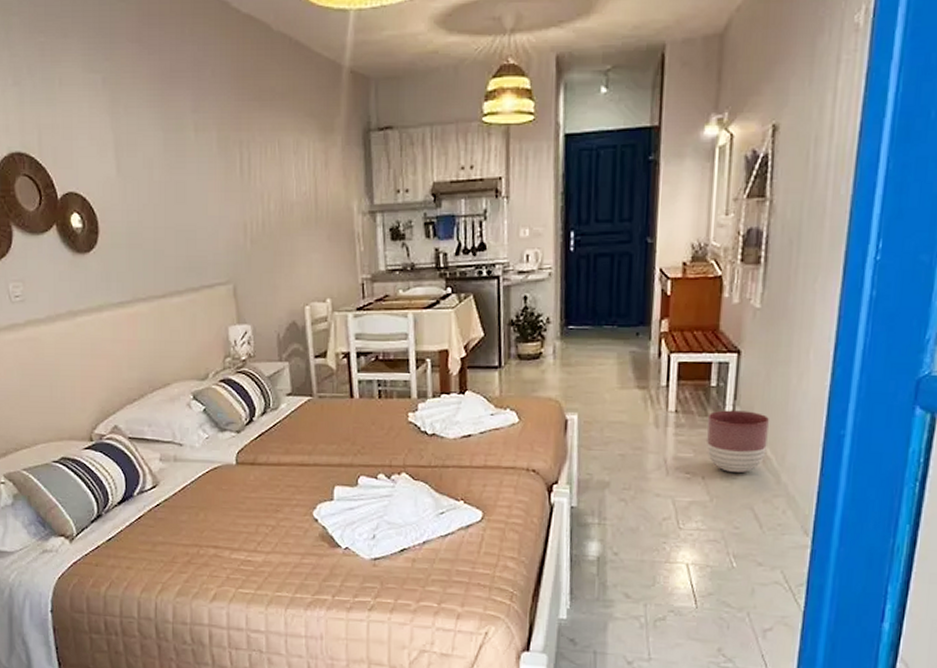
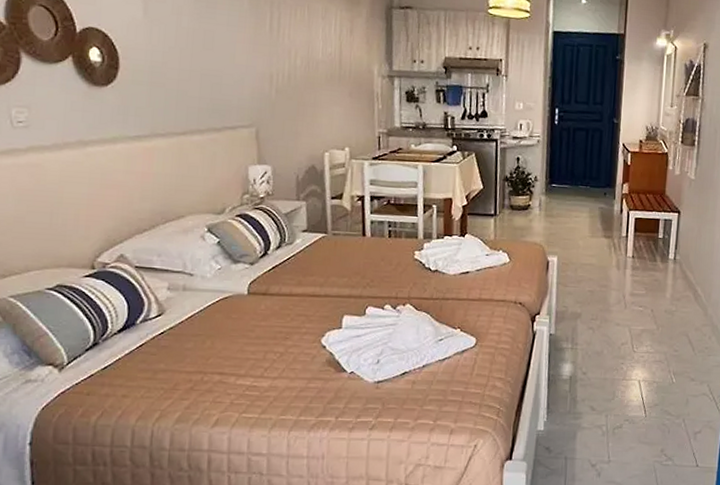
planter: present [706,410,770,473] -> none [655,257,701,307]

